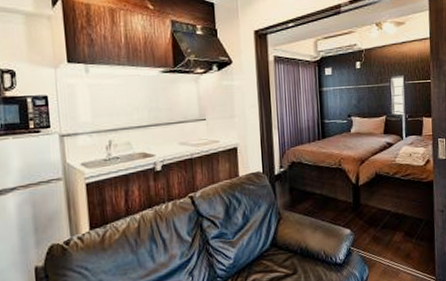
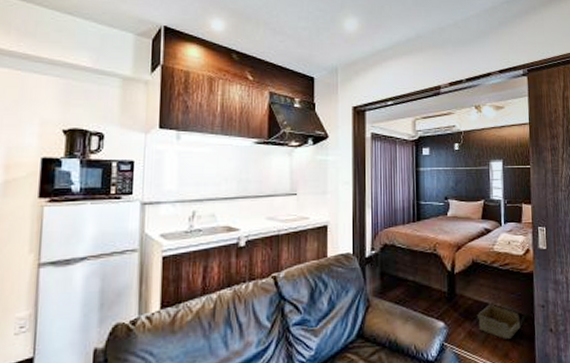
storage bin: none [380,211,421,242] -> present [476,304,520,339]

